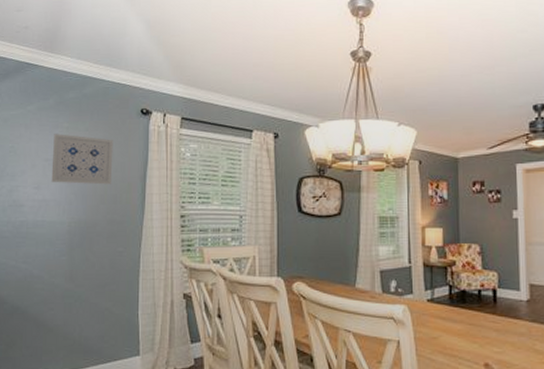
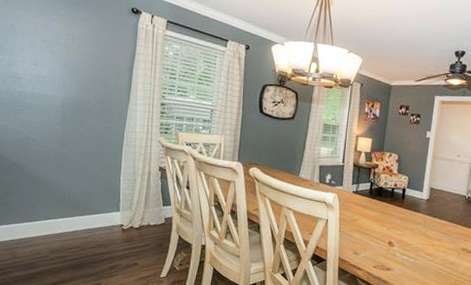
wall art: present [51,134,113,185] -> none [48,19,105,70]

